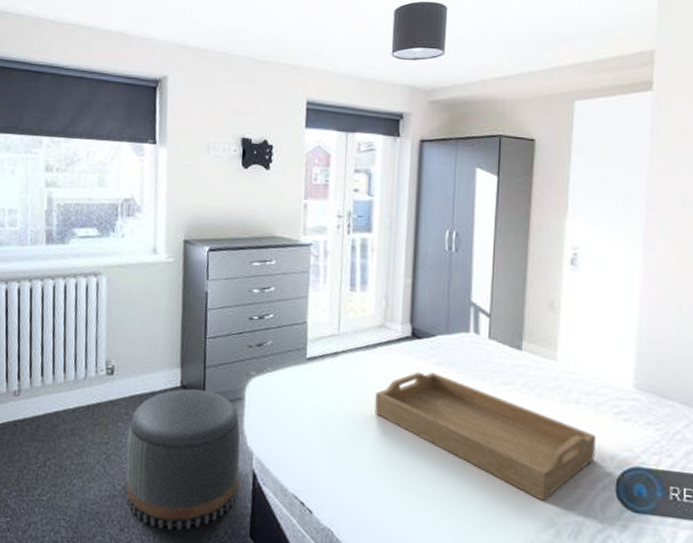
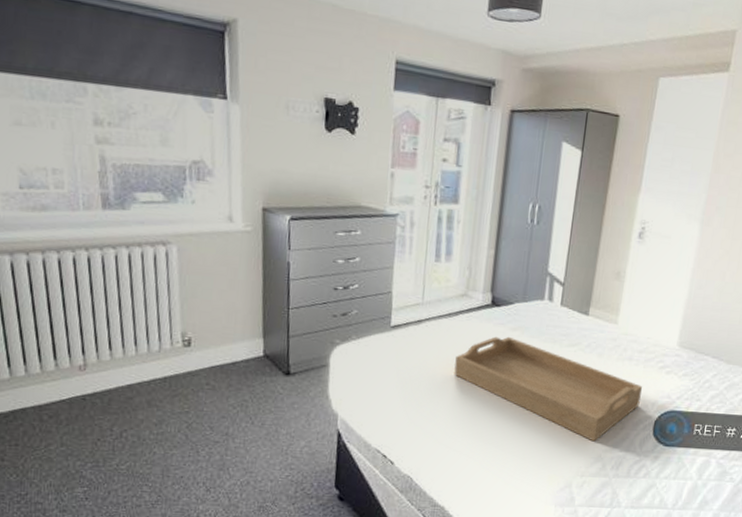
pouf: present [126,388,241,531] -> none [208,357,326,487]

